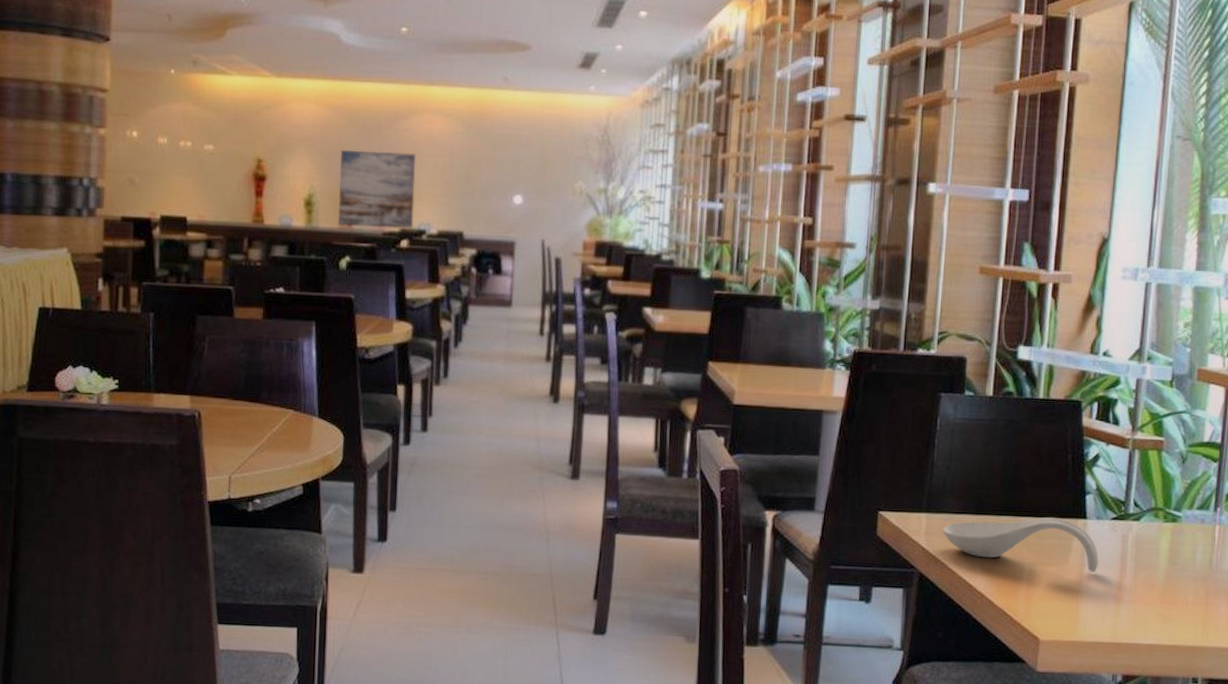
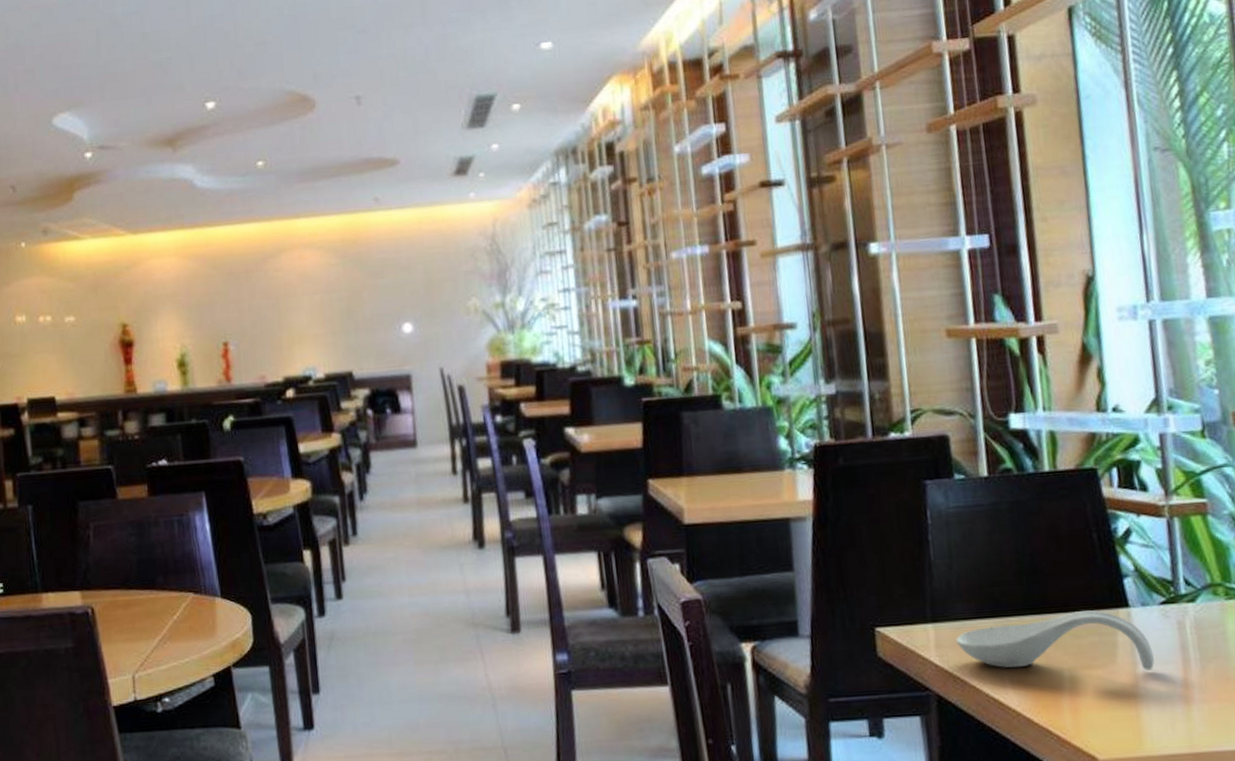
wall art: present [337,150,416,229] -> none [210,294,298,384]

